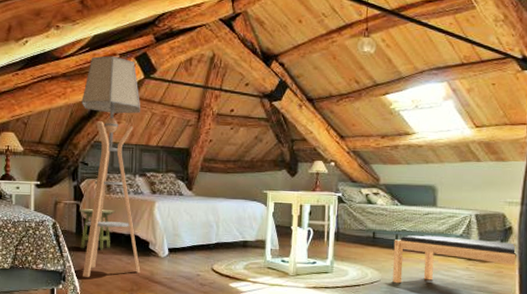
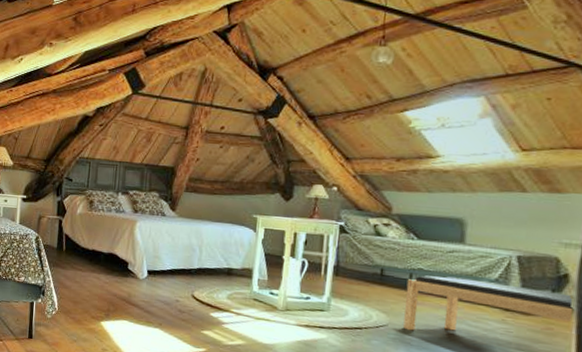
side table: present [79,209,116,250] -> none [60,224,97,267]
floor lamp: present [81,56,141,277] -> none [61,71,127,294]

